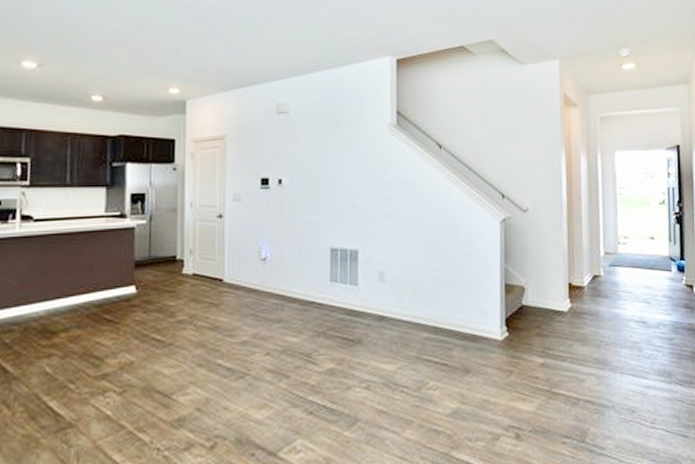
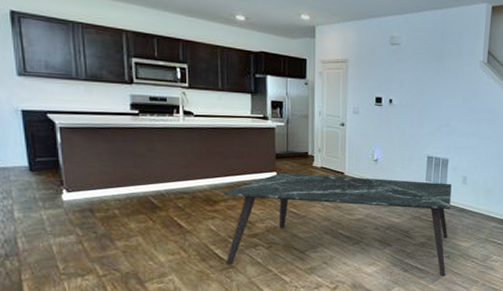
dining table: none [63,282,366,421] -> present [223,172,452,276]

